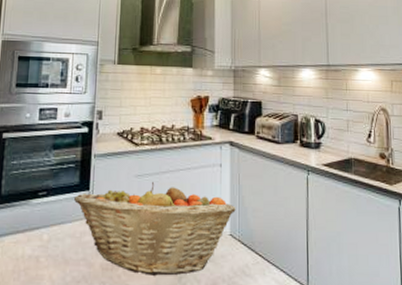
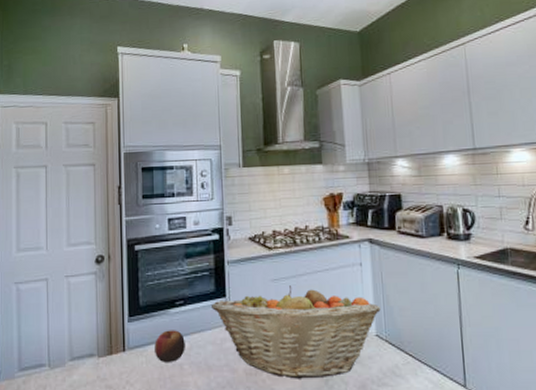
apple: none [12,221,44,254] -> present [155,330,185,362]

